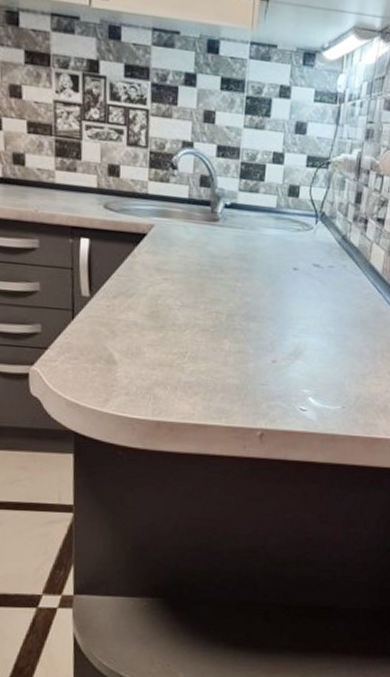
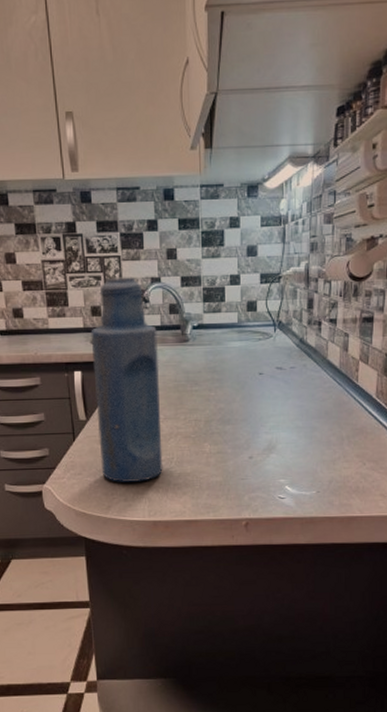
bottle: none [102,134,183,376] -> present [91,277,163,482]

